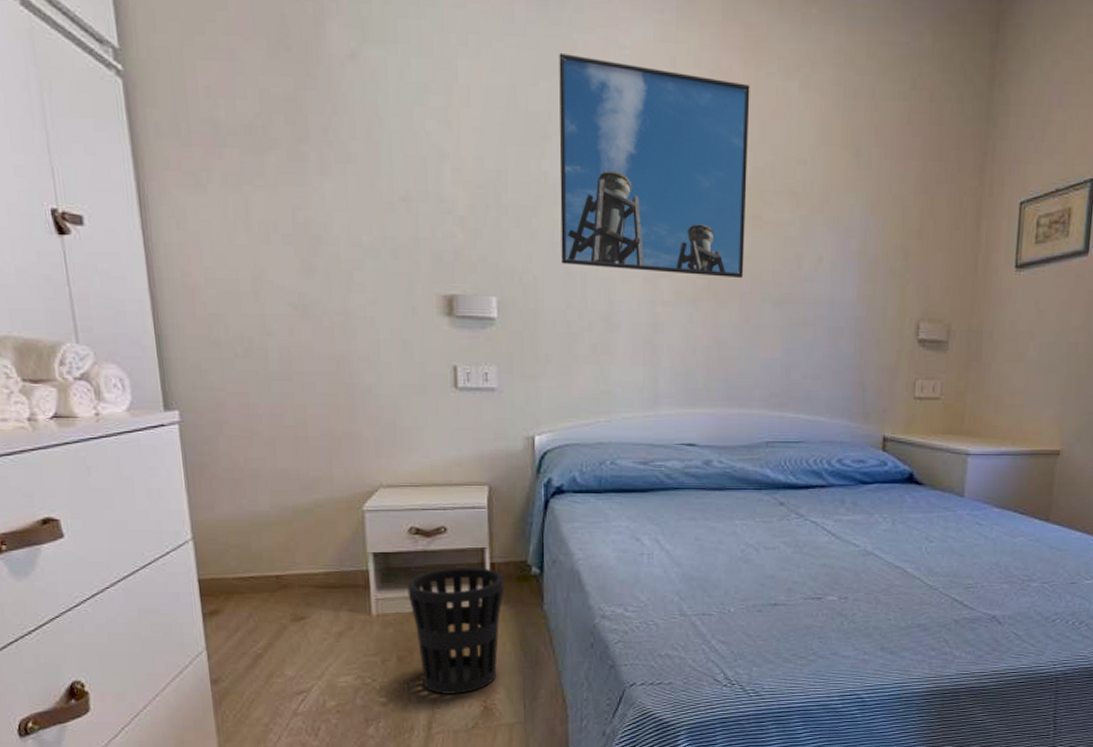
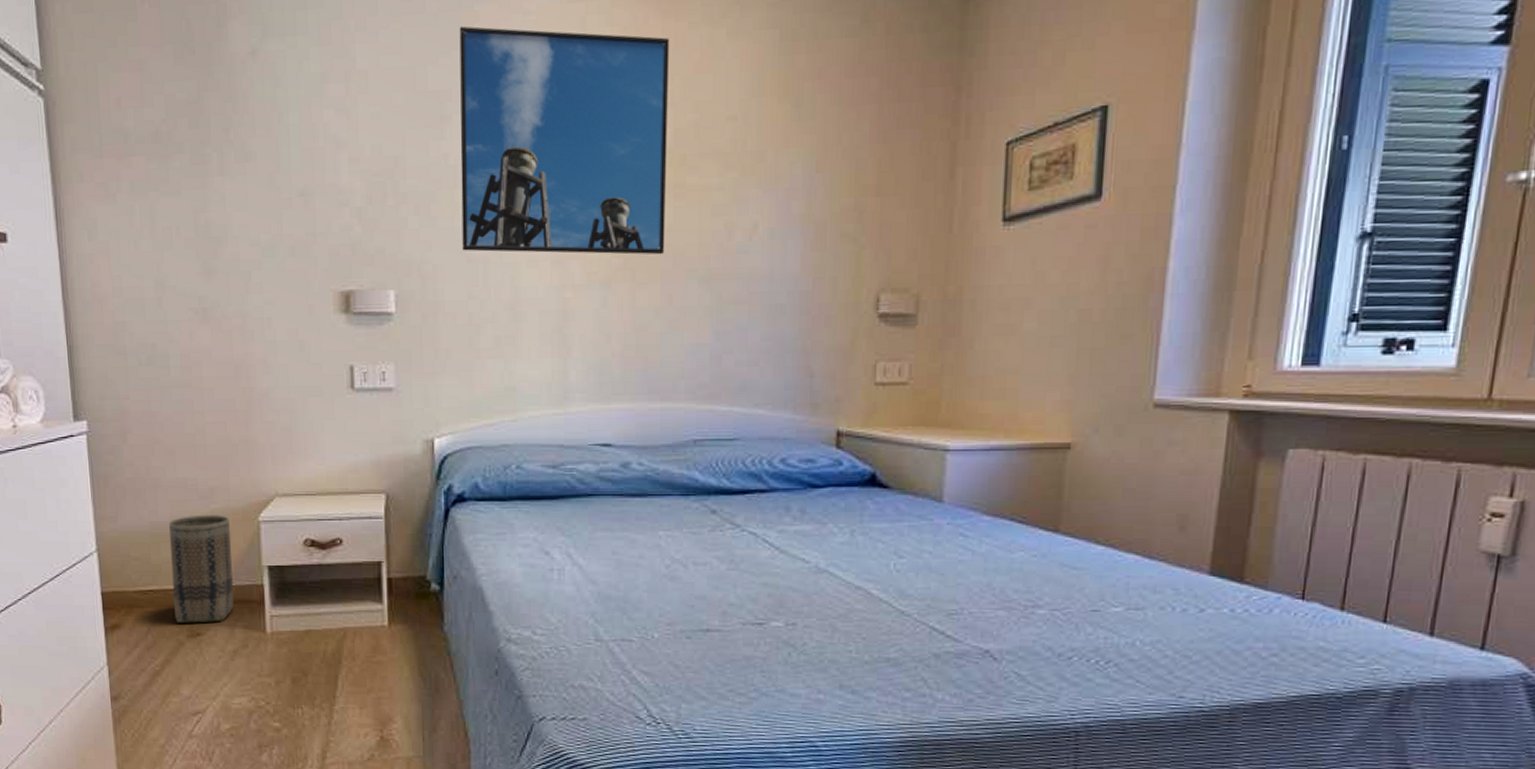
basket: none [269,504,339,608] -> present [168,514,234,623]
wastebasket: present [407,568,504,694] -> none [302,583,402,722]

